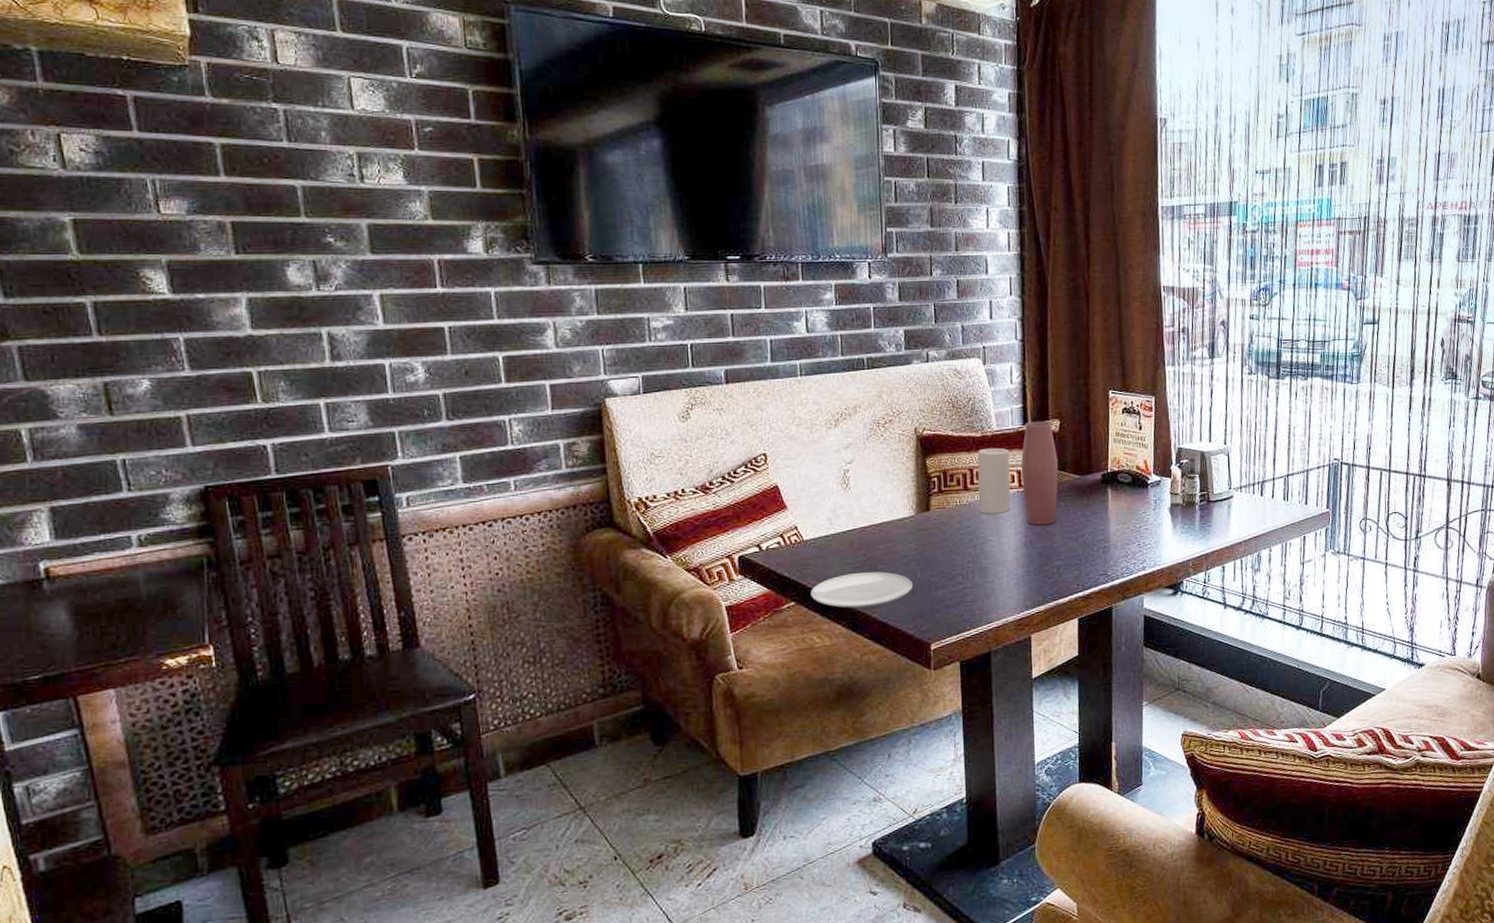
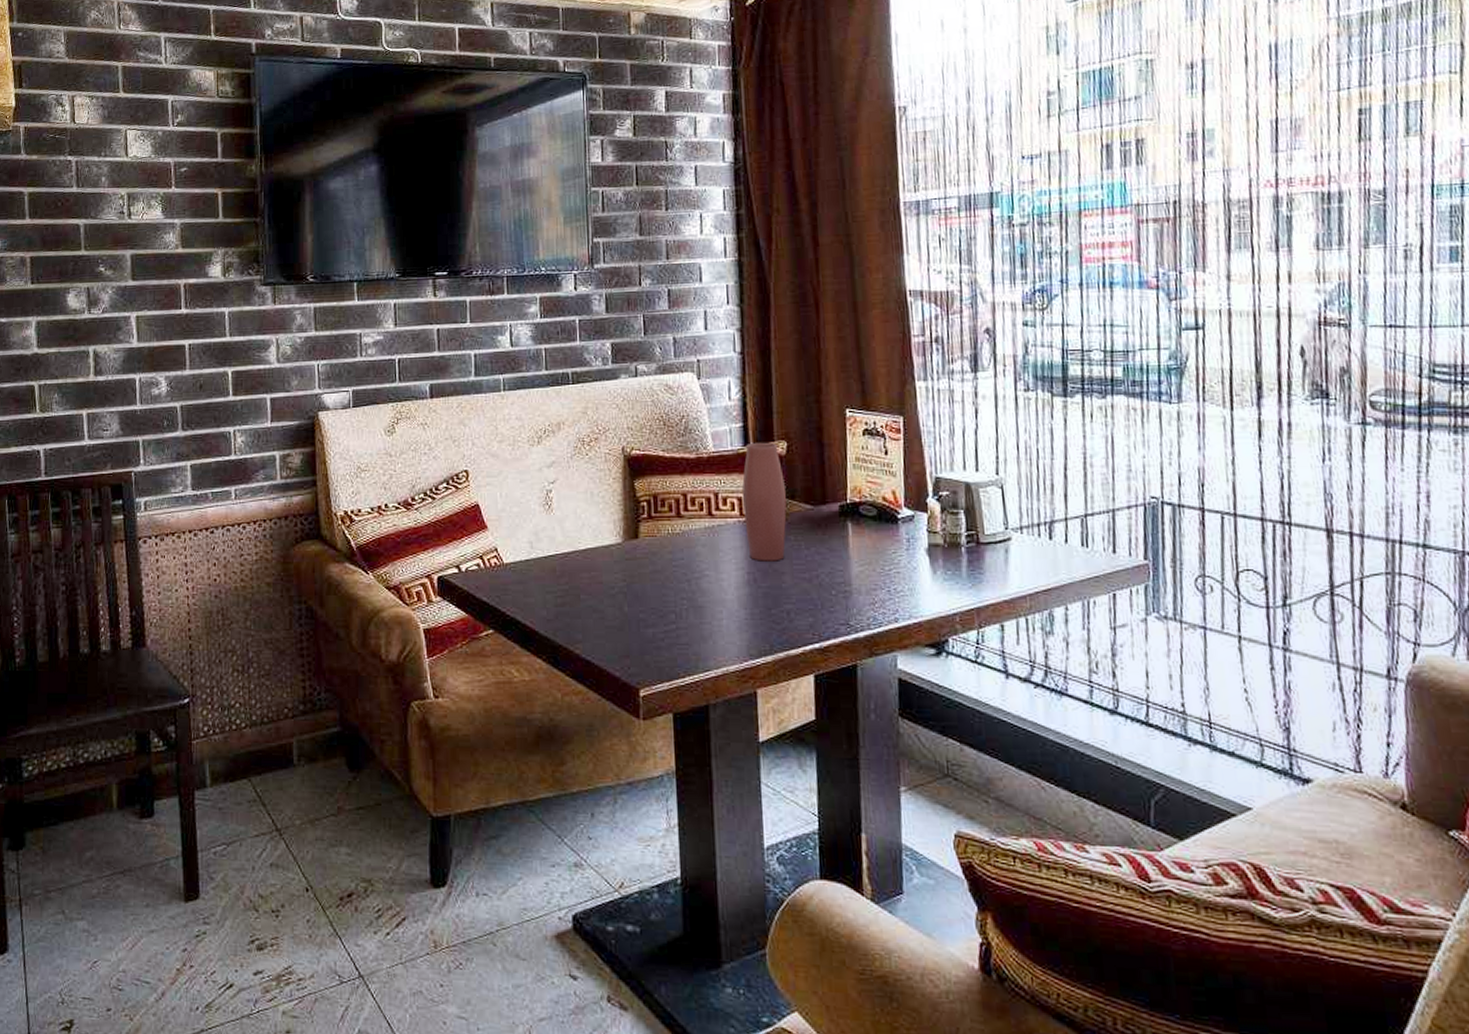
plate: present [810,572,913,608] -> none [510,603,619,641]
candle: present [977,448,1011,515] -> none [692,471,731,547]

